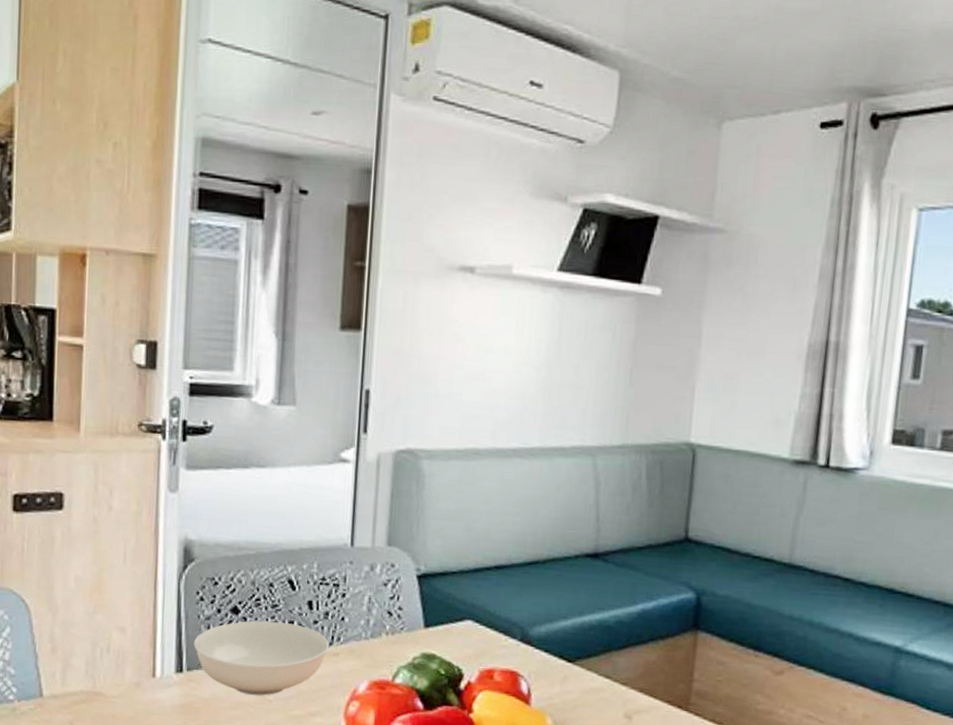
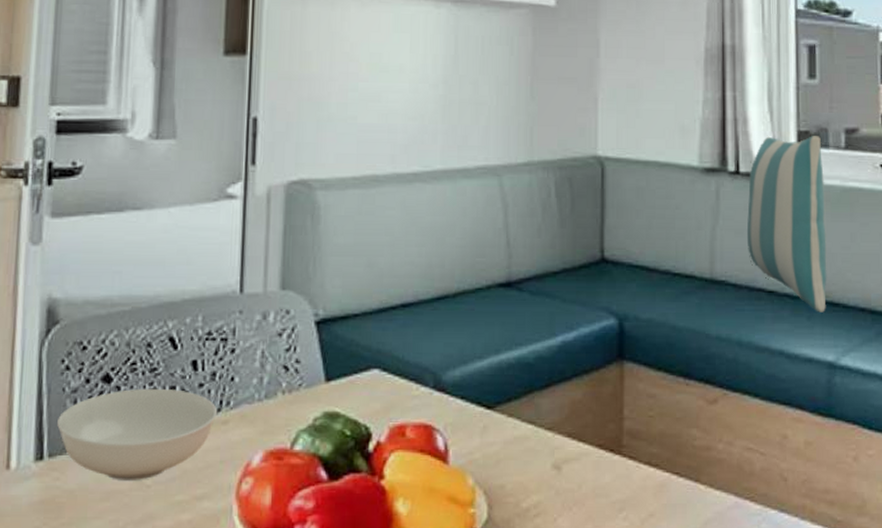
pillow: none [829,432,917,602] -> present [746,135,827,312]

